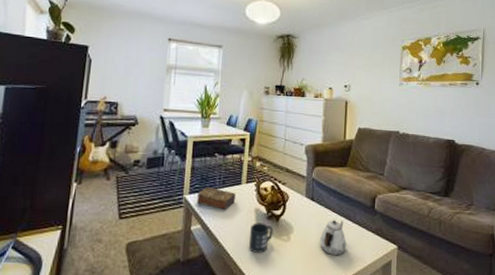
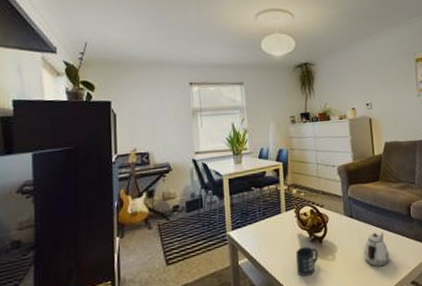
book: present [197,187,236,210] -> none [240,220,278,241]

